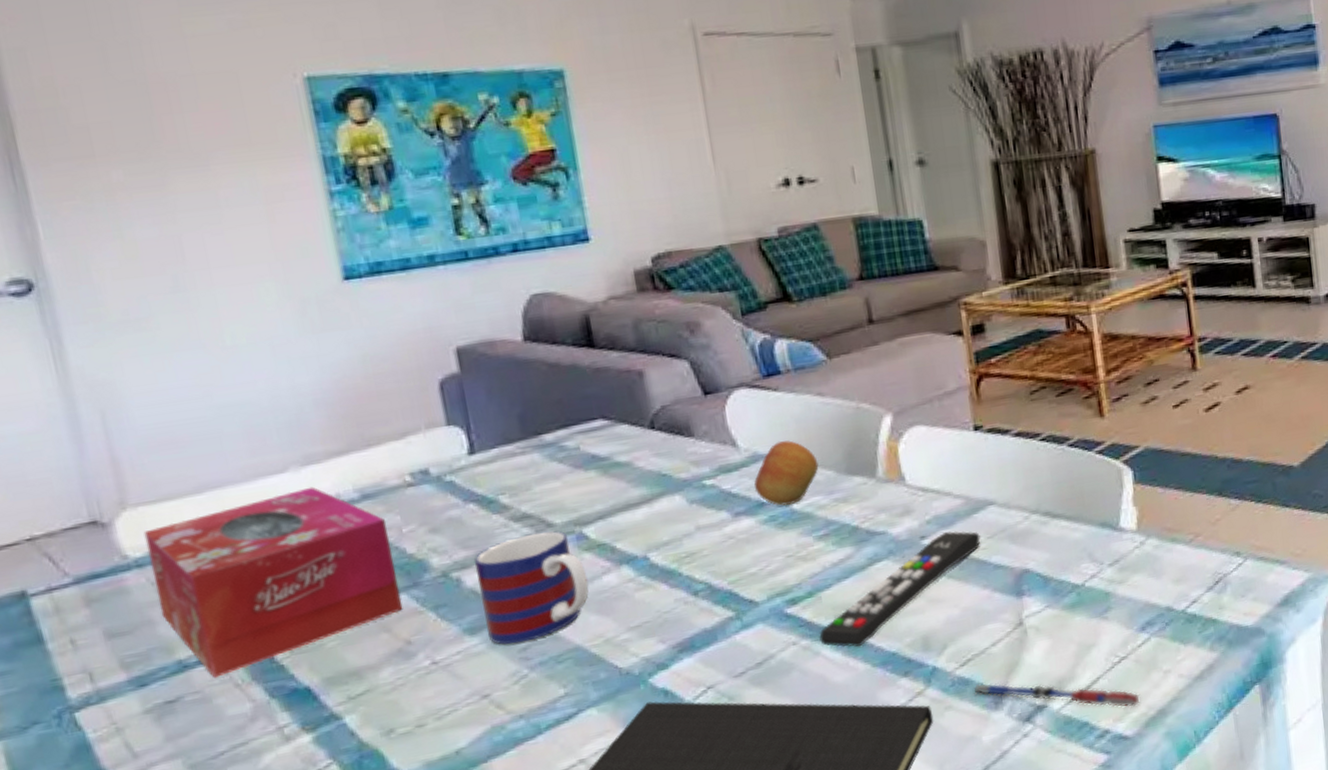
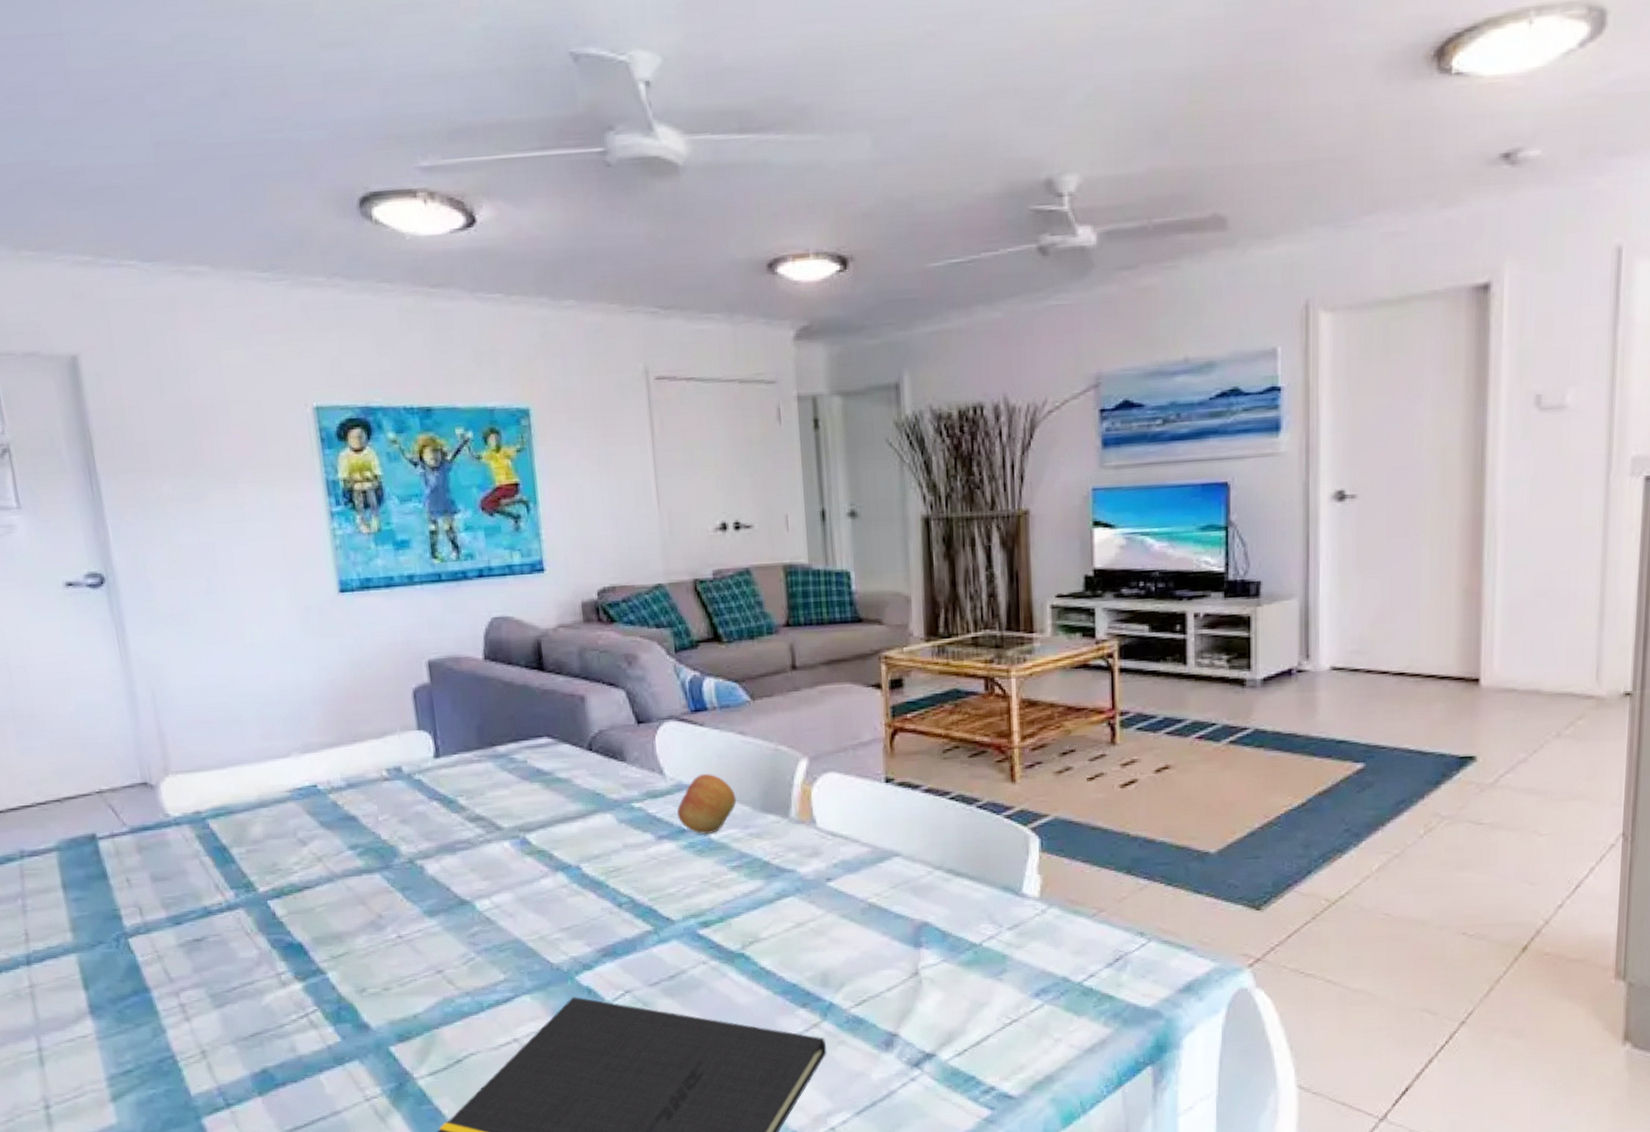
tissue box: present [143,486,403,678] -> none [181,772,377,925]
mug: present [474,531,589,645] -> none [435,833,529,930]
remote control: present [819,531,981,648] -> none [727,877,884,974]
pen: present [973,683,1141,708] -> none [866,1024,1029,1069]

